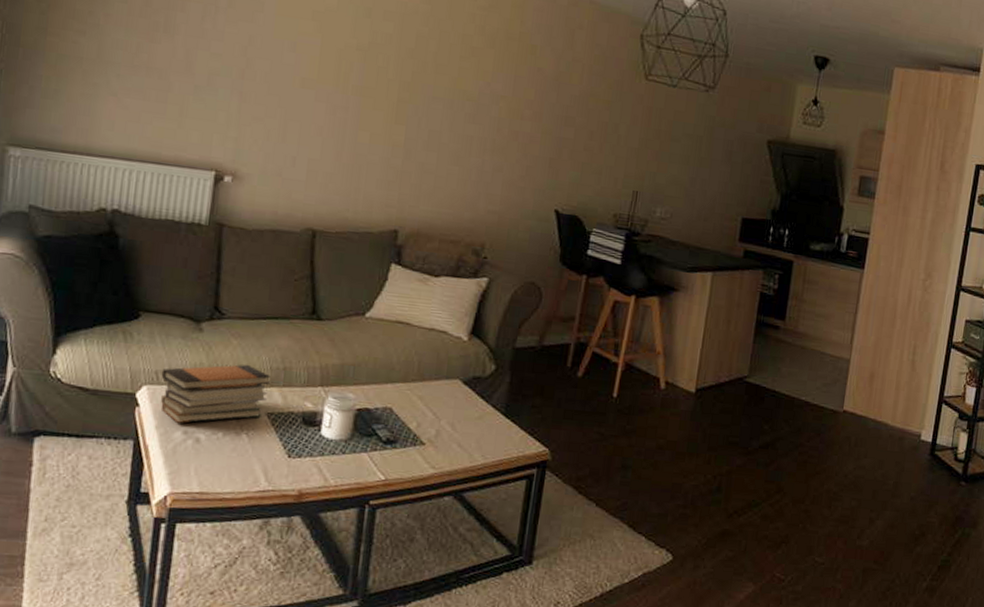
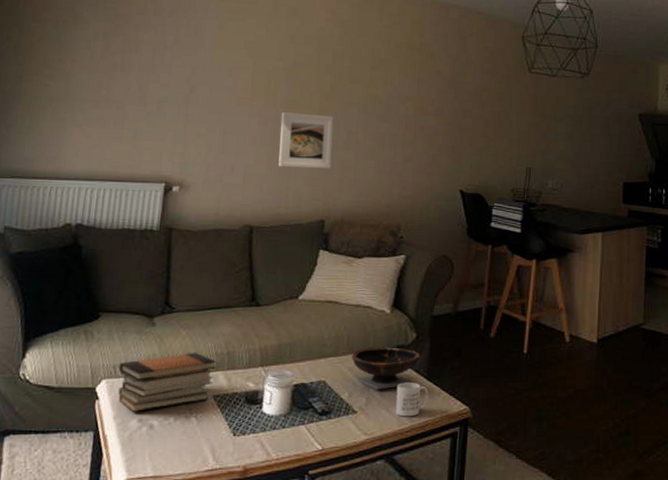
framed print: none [347,100,415,172] -> present [278,112,334,169]
bowl: none [422,376,499,423] -> present [352,347,421,390]
mug: none [467,417,505,454] -> present [395,382,429,417]

